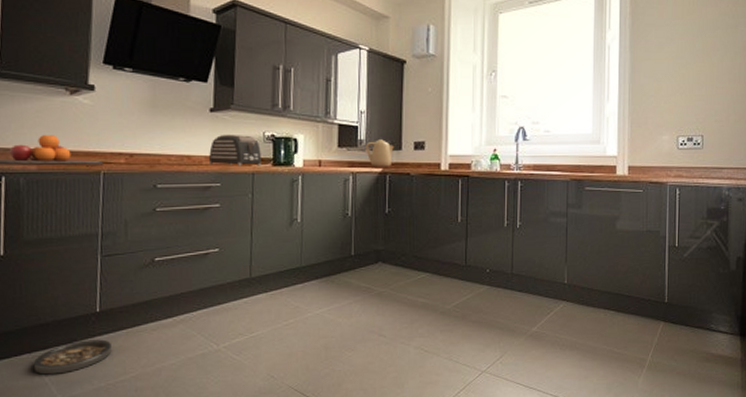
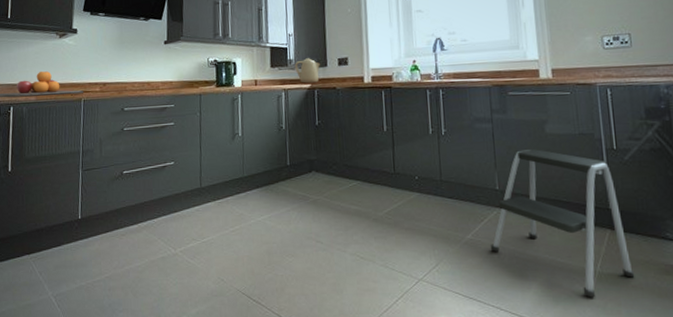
pet bowl: present [33,339,112,375] -> none [31,243,90,274]
toaster: present [208,134,261,166] -> none [164,61,207,89]
step stool: none [553,245,680,385] -> present [490,149,635,298]

